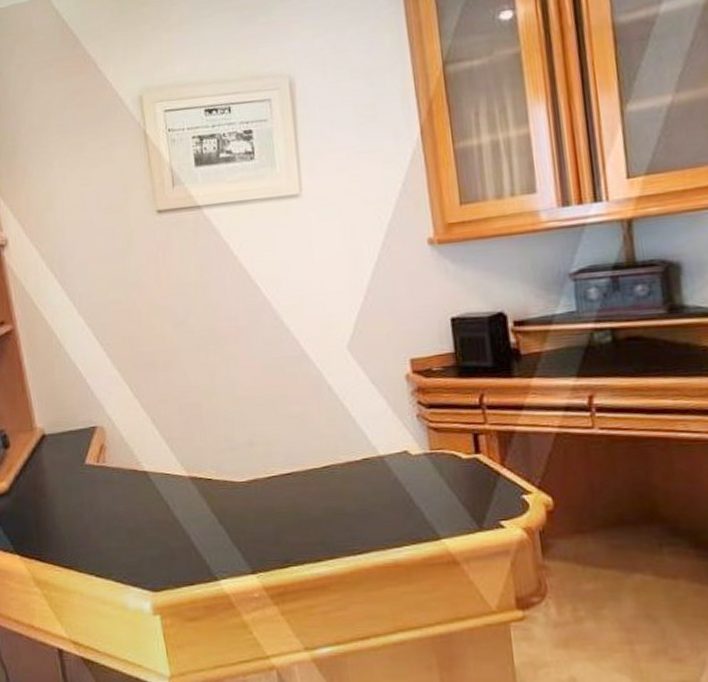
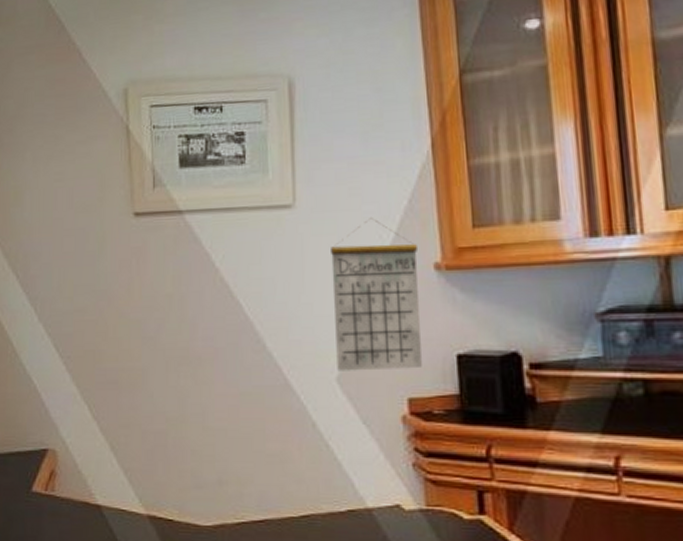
calendar: none [336,201,421,340] -> present [331,218,422,371]

